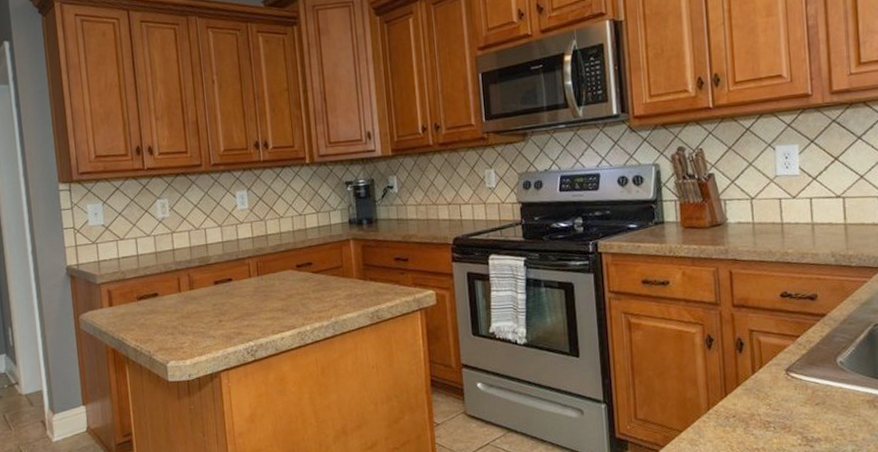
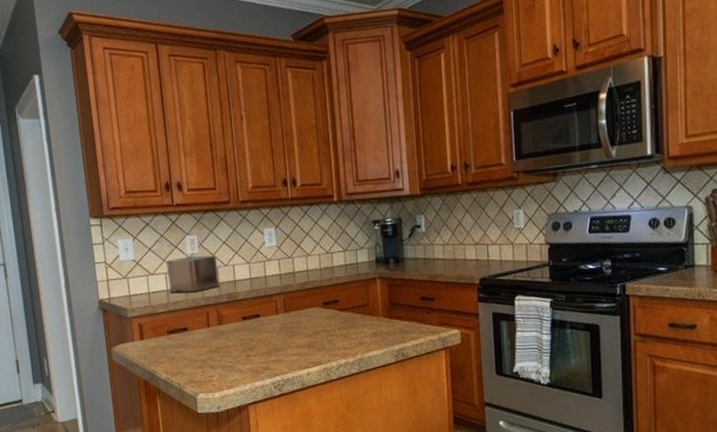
toaster: none [136,218,191,259] -> present [166,255,220,294]

